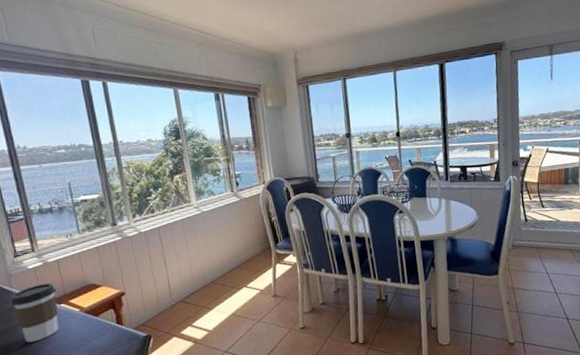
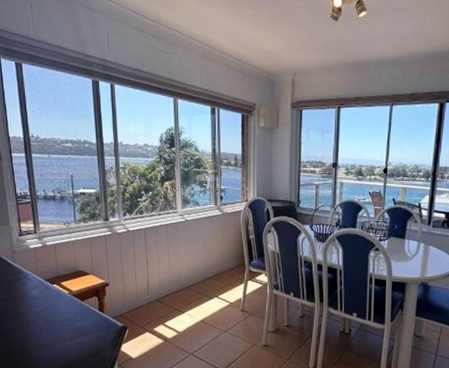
coffee cup: present [11,282,59,343] -> none [13,263,51,314]

